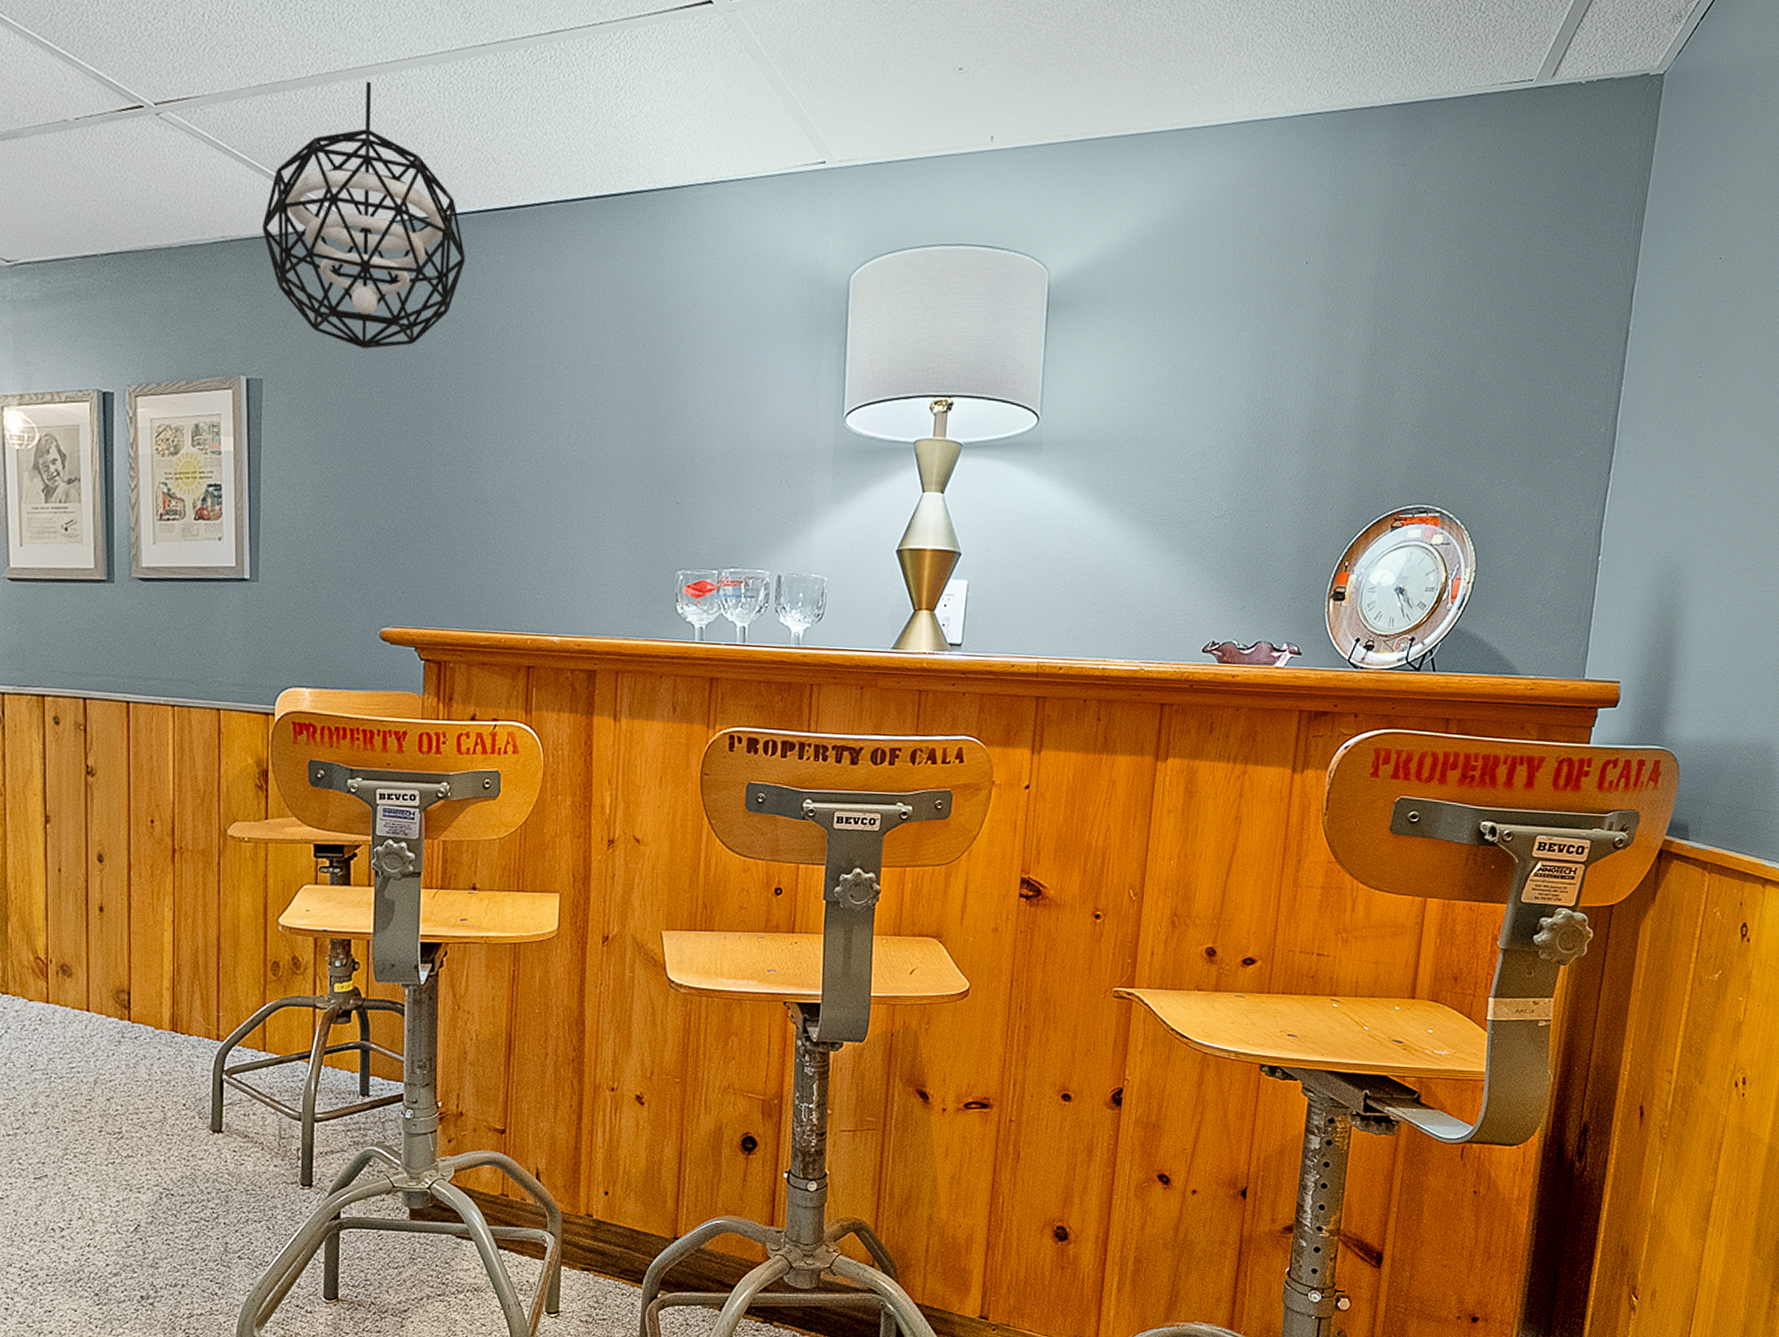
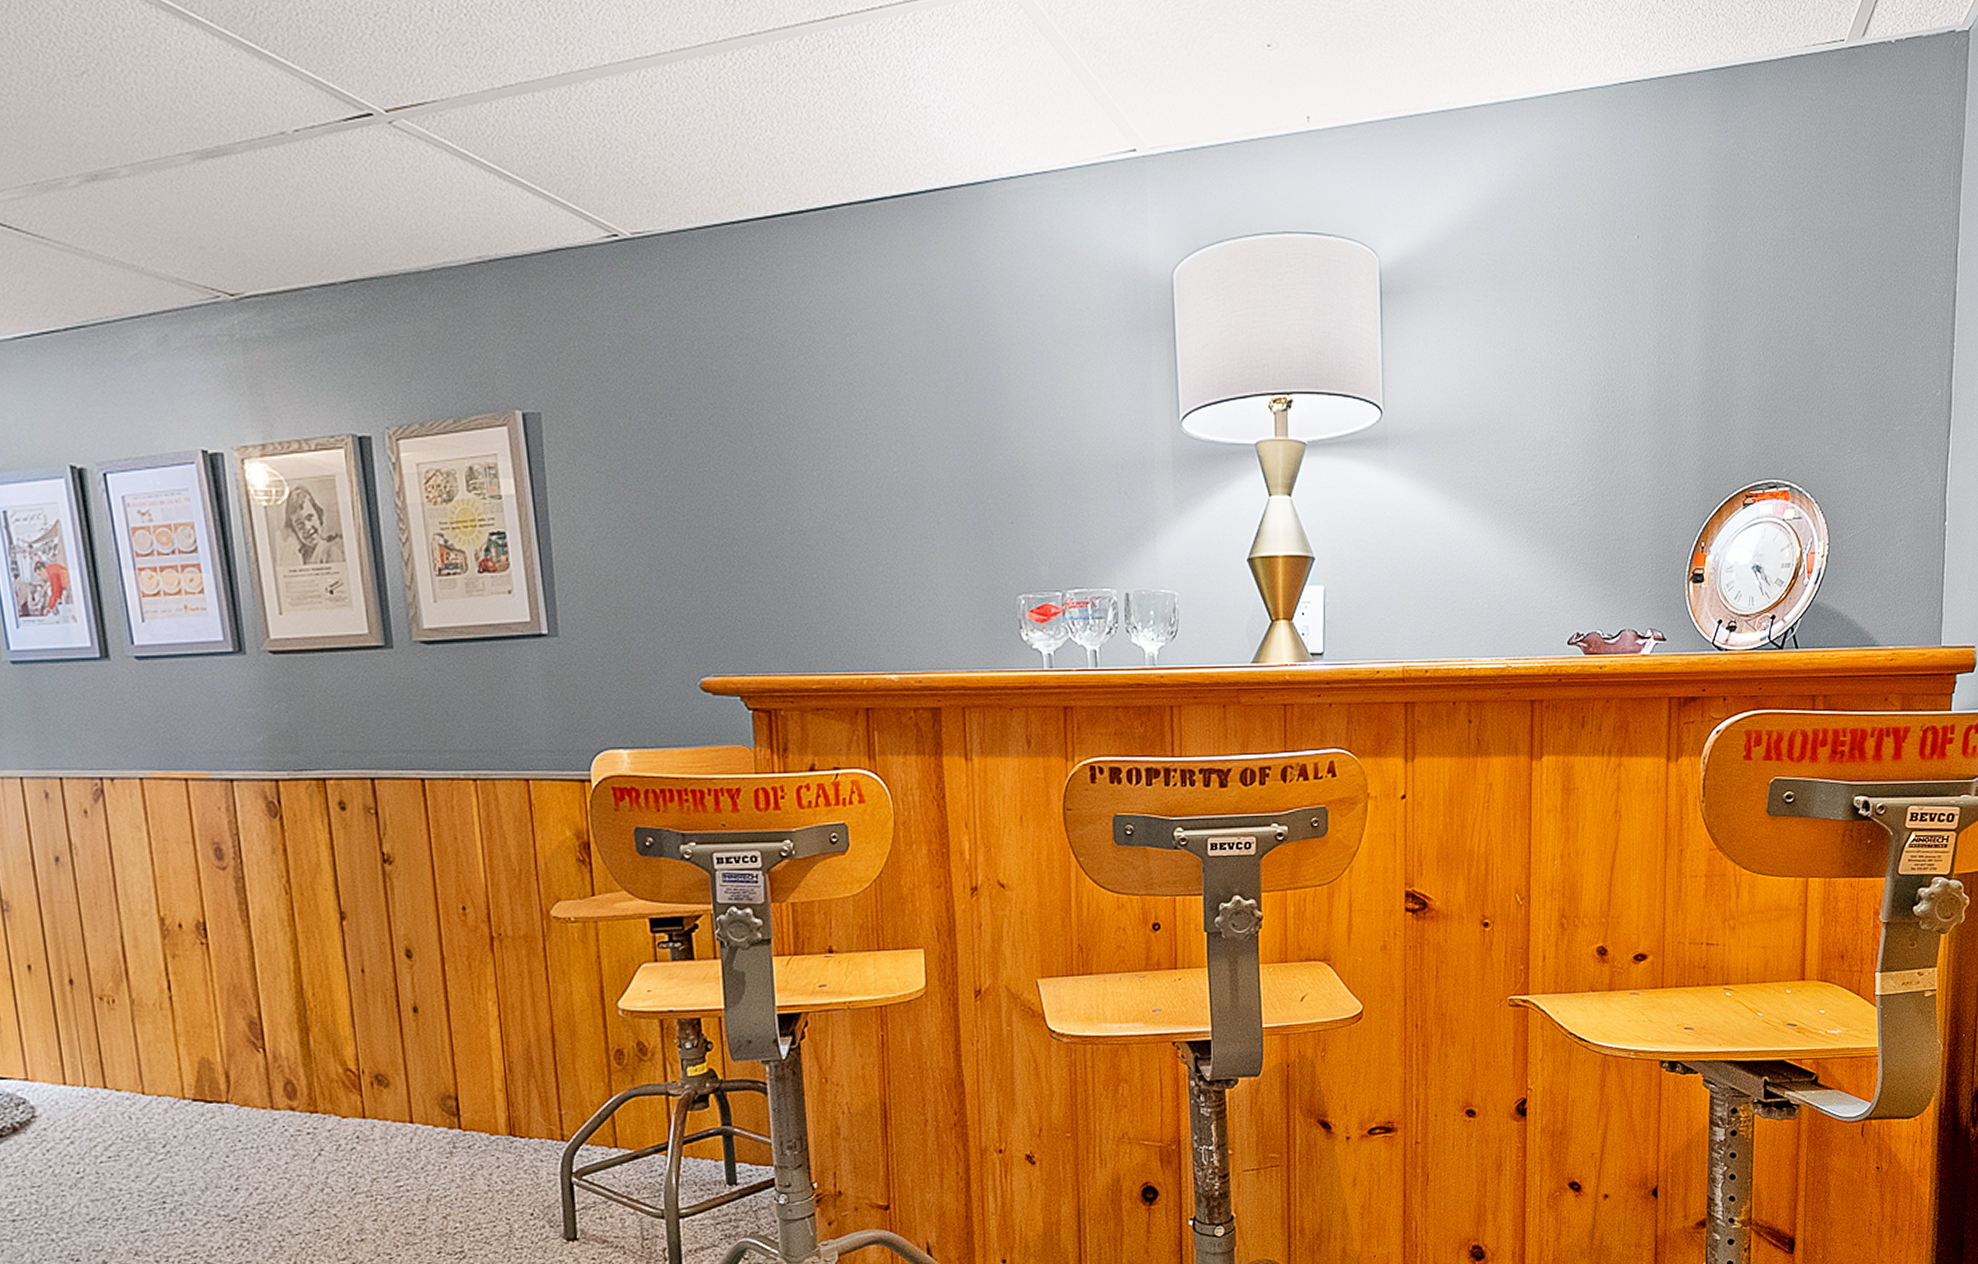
pendant light: present [263,81,465,349] -> none [523,78,756,374]

